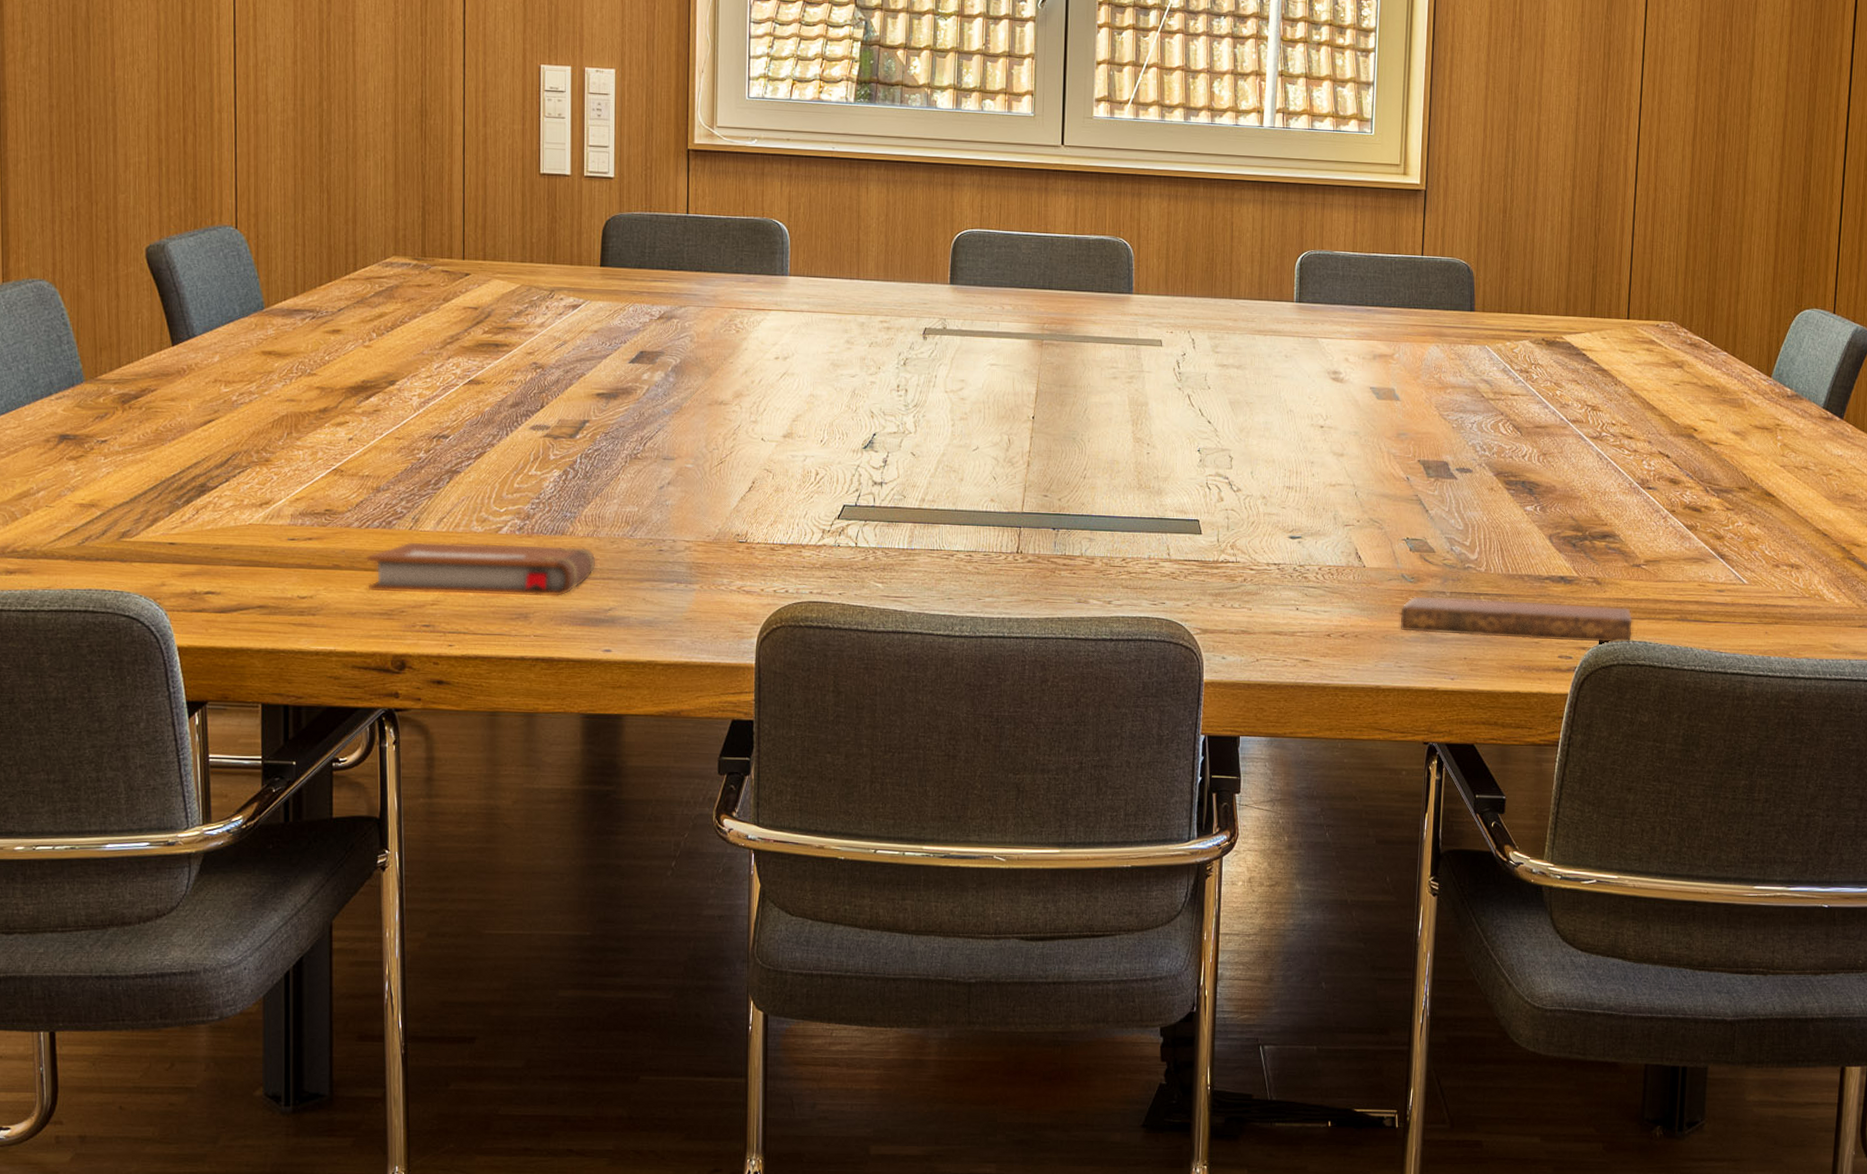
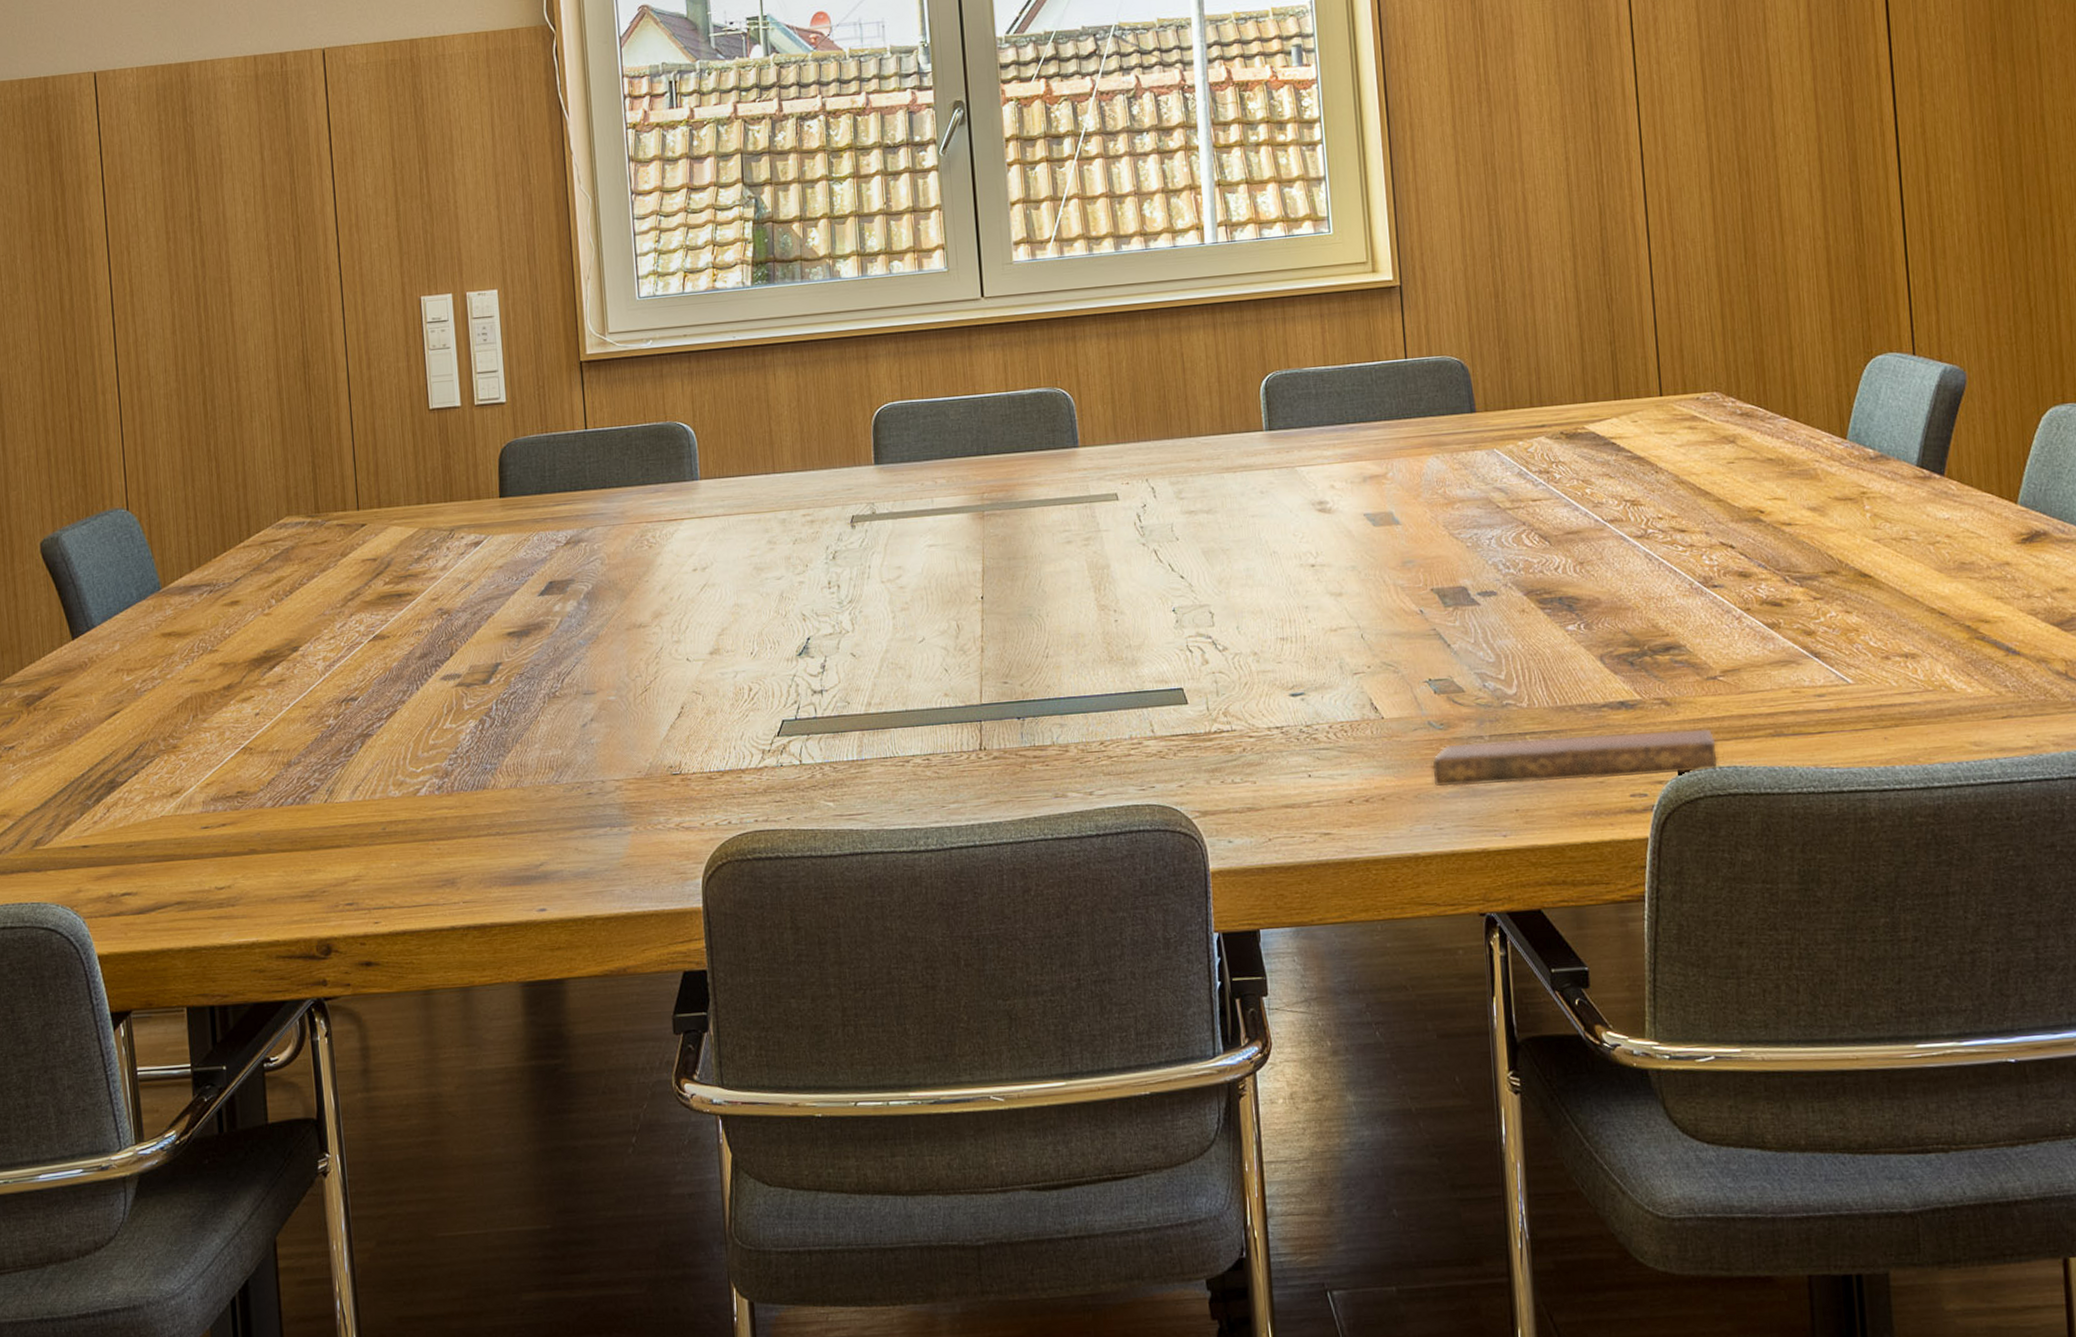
notebook: present [366,542,596,597] -> none [282,800,522,874]

